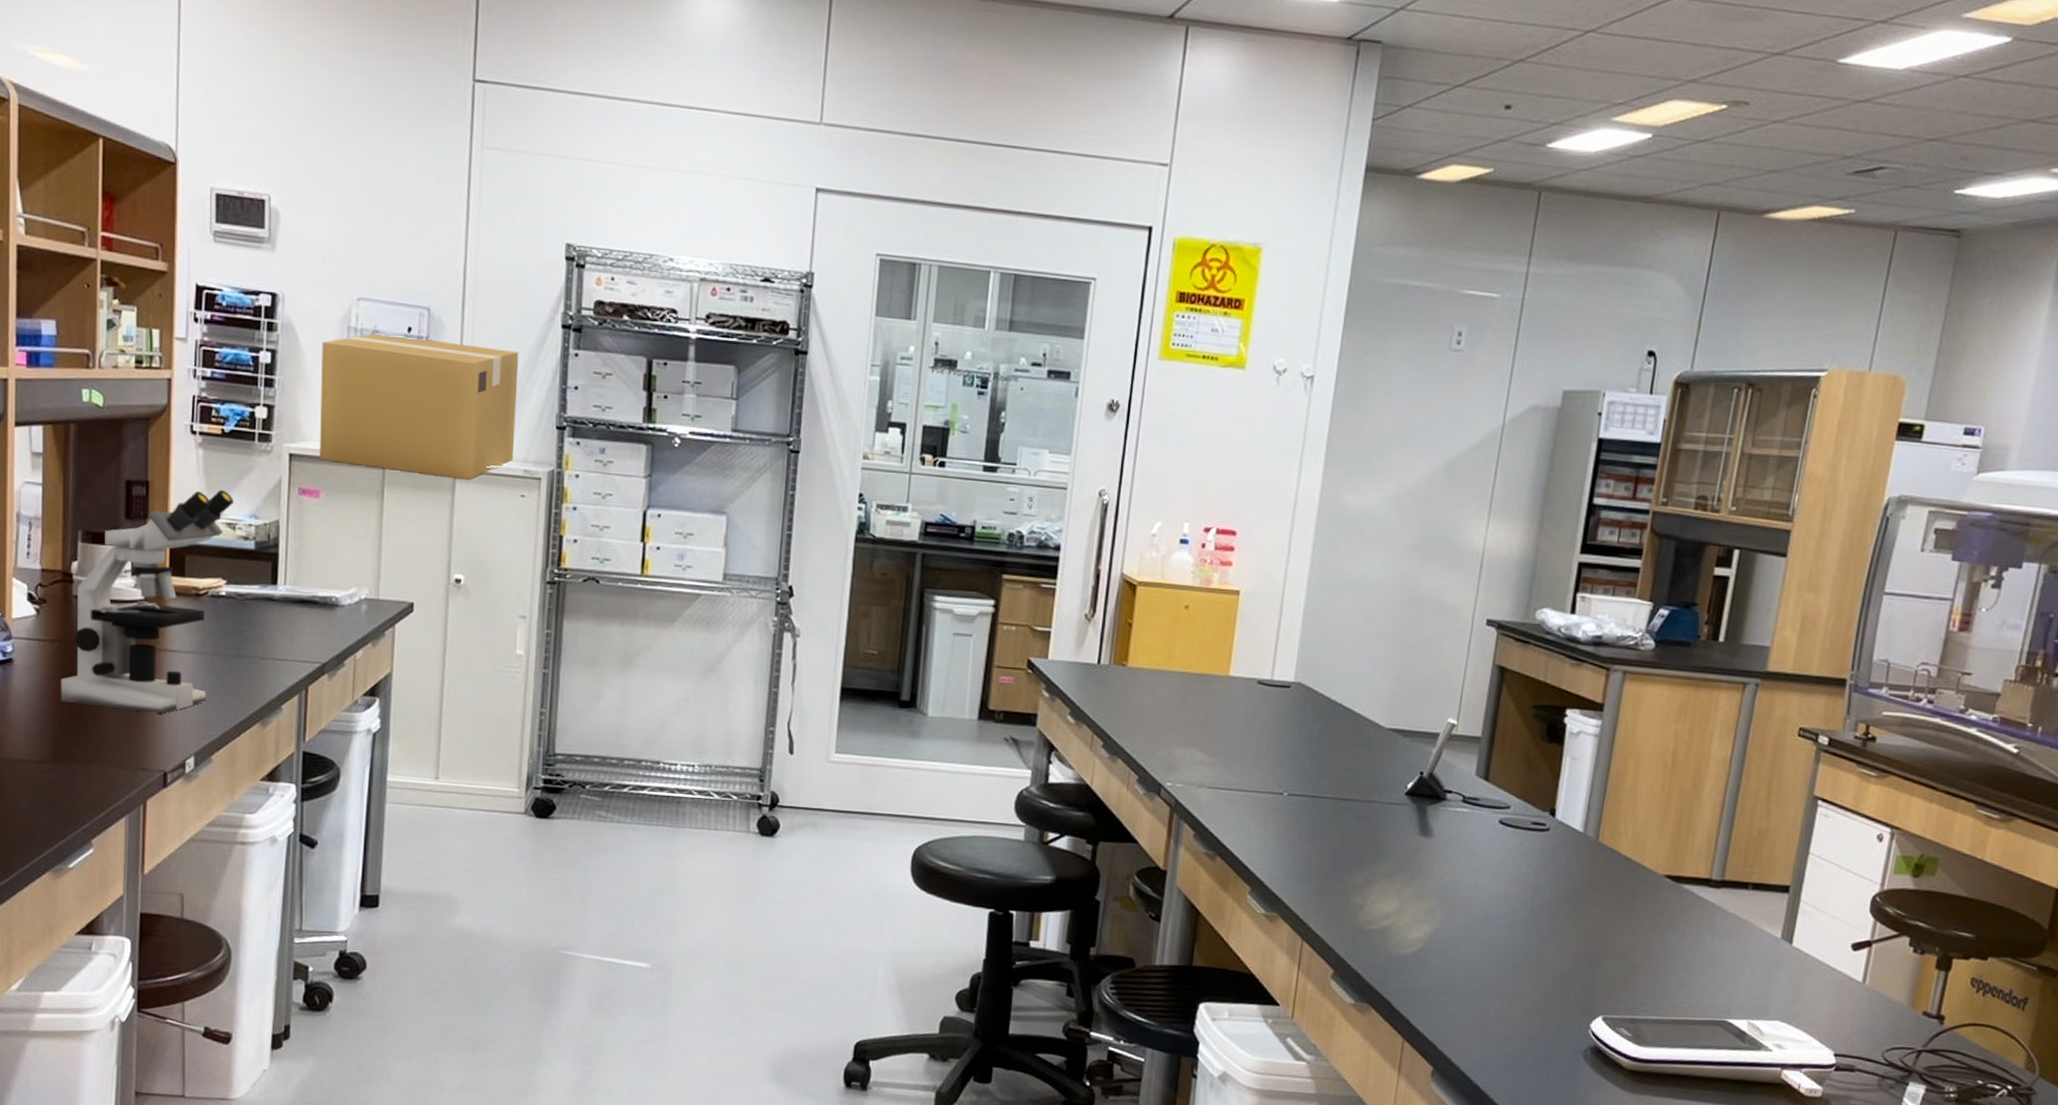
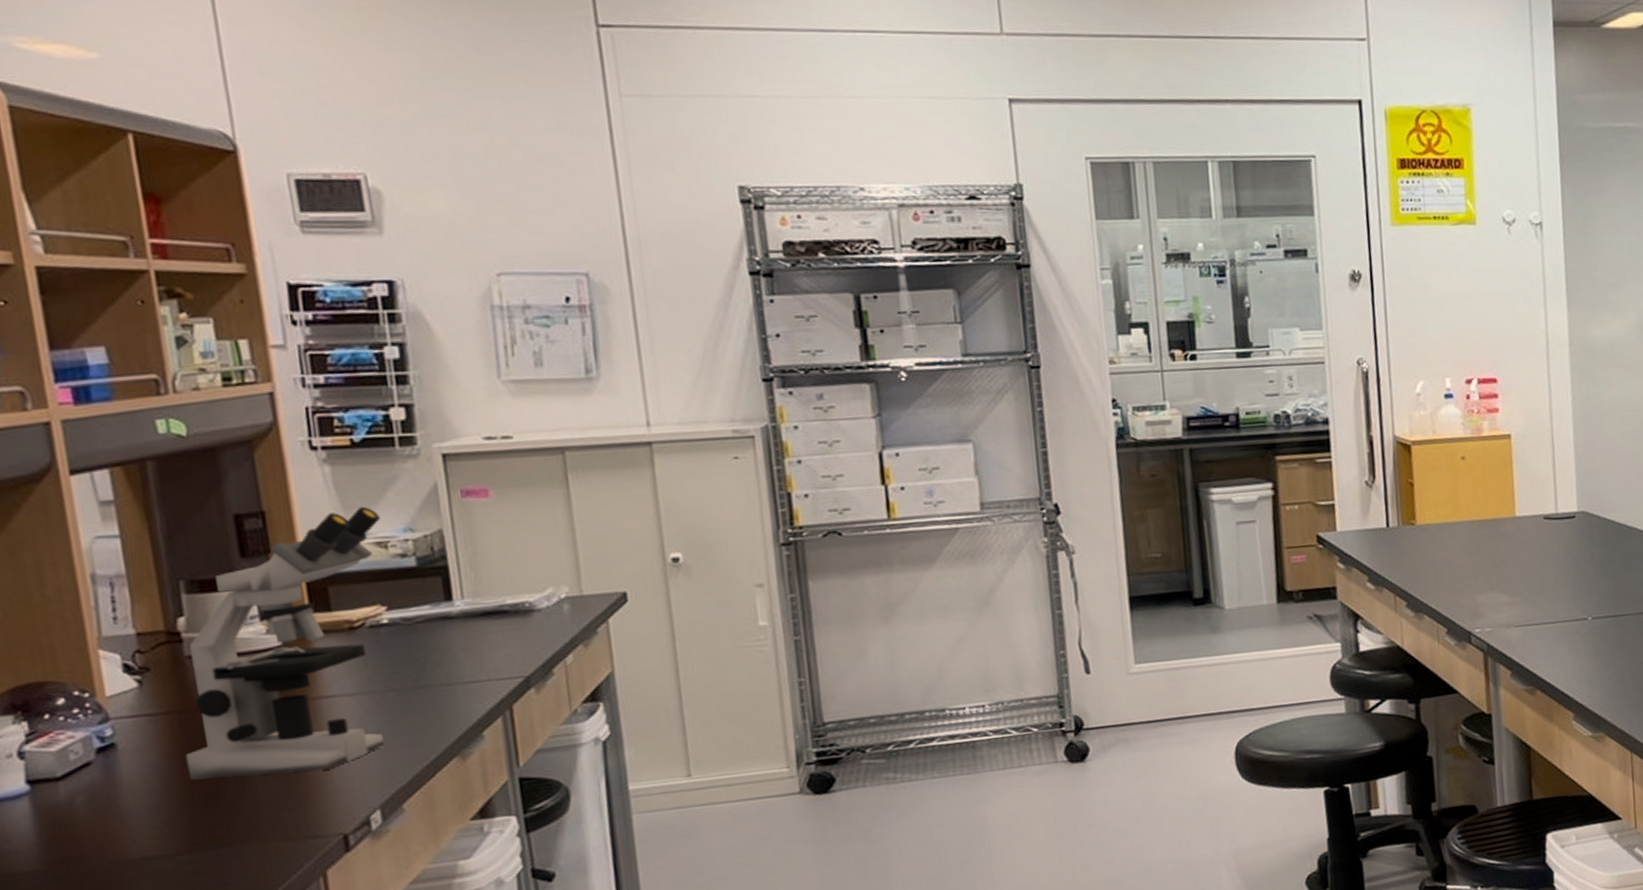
cardboard box: present [320,332,519,480] -> none [461,306,718,456]

